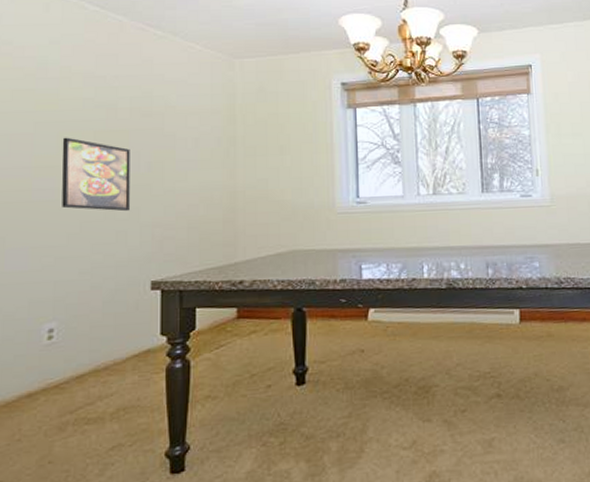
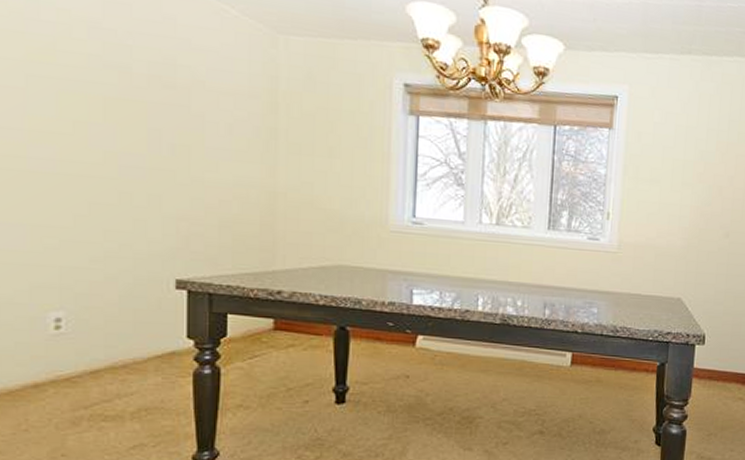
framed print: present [62,137,130,212] -> none [63,98,149,198]

